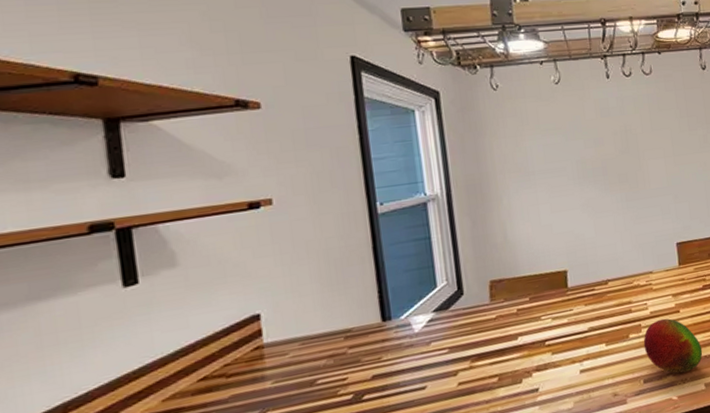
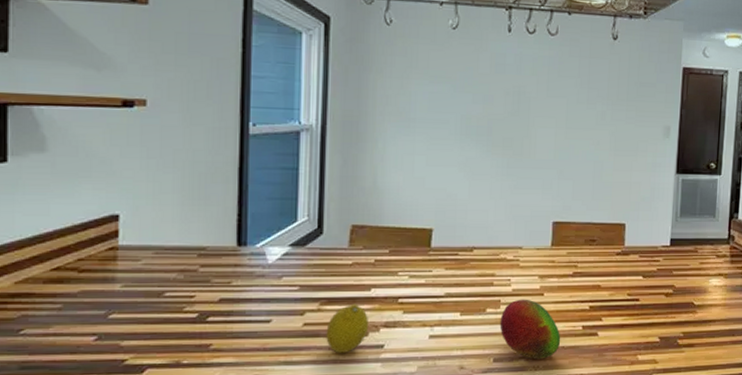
fruit: none [480,354,522,405] -> present [326,303,369,353]

